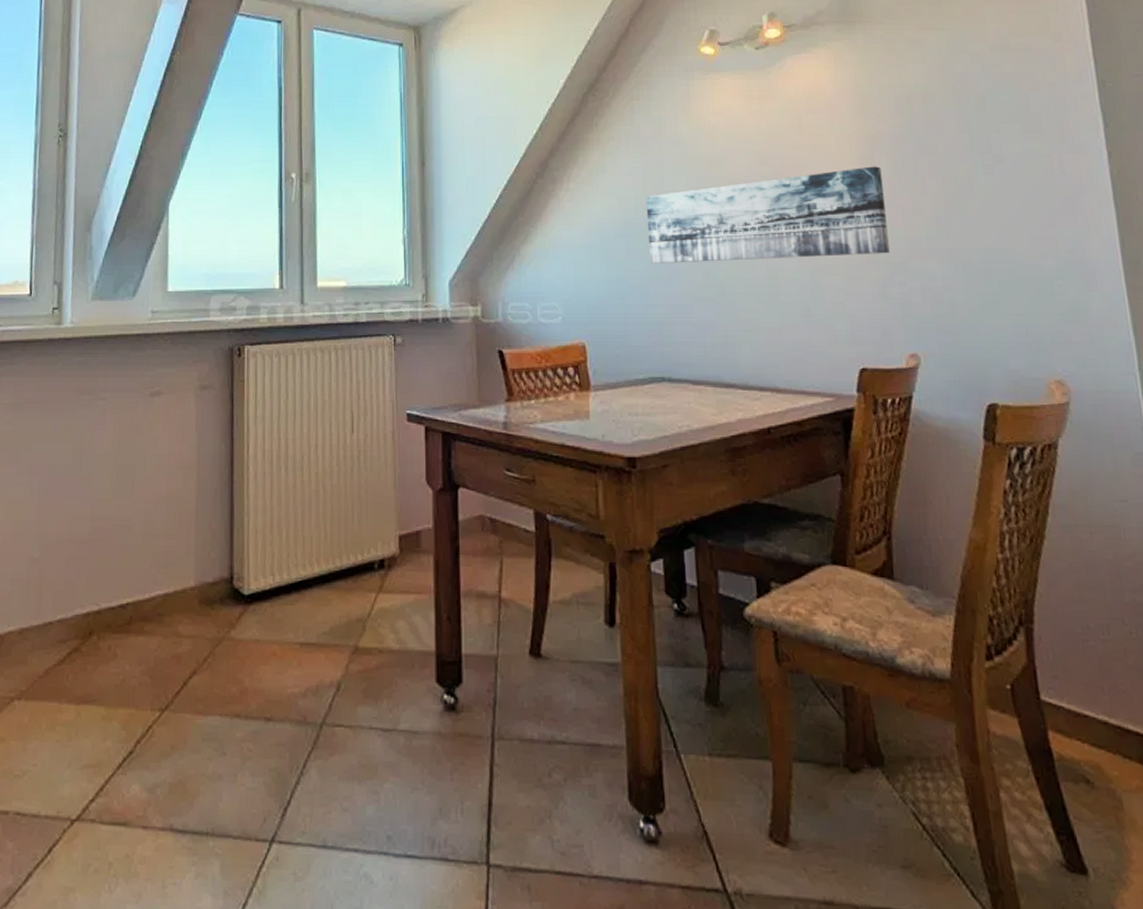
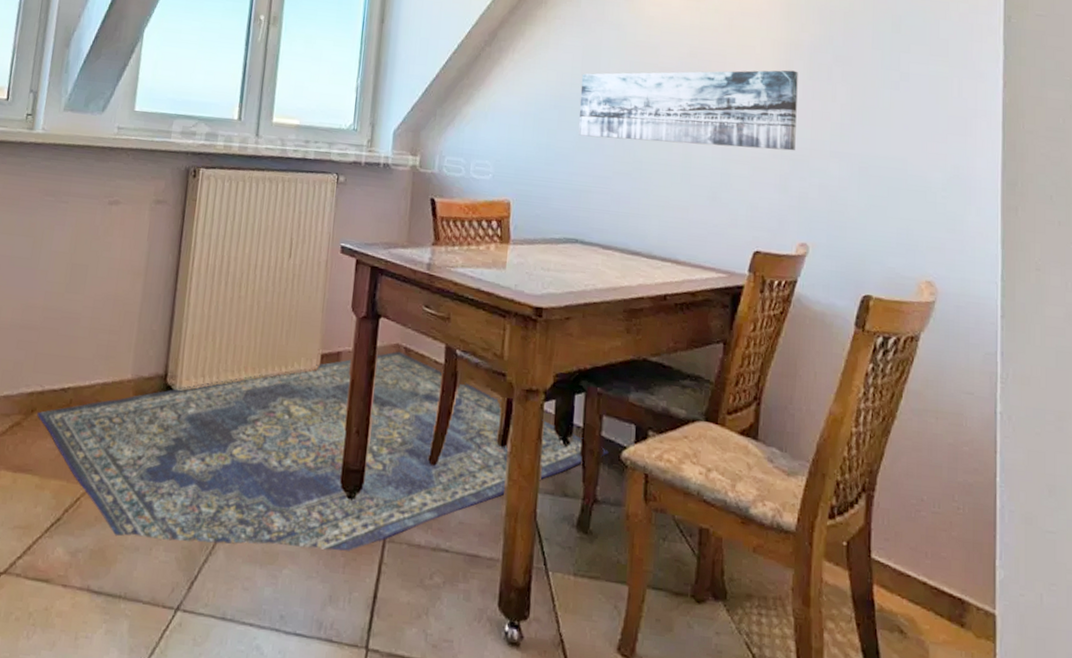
rug: none [96,524,730,765] -> present [37,352,609,551]

